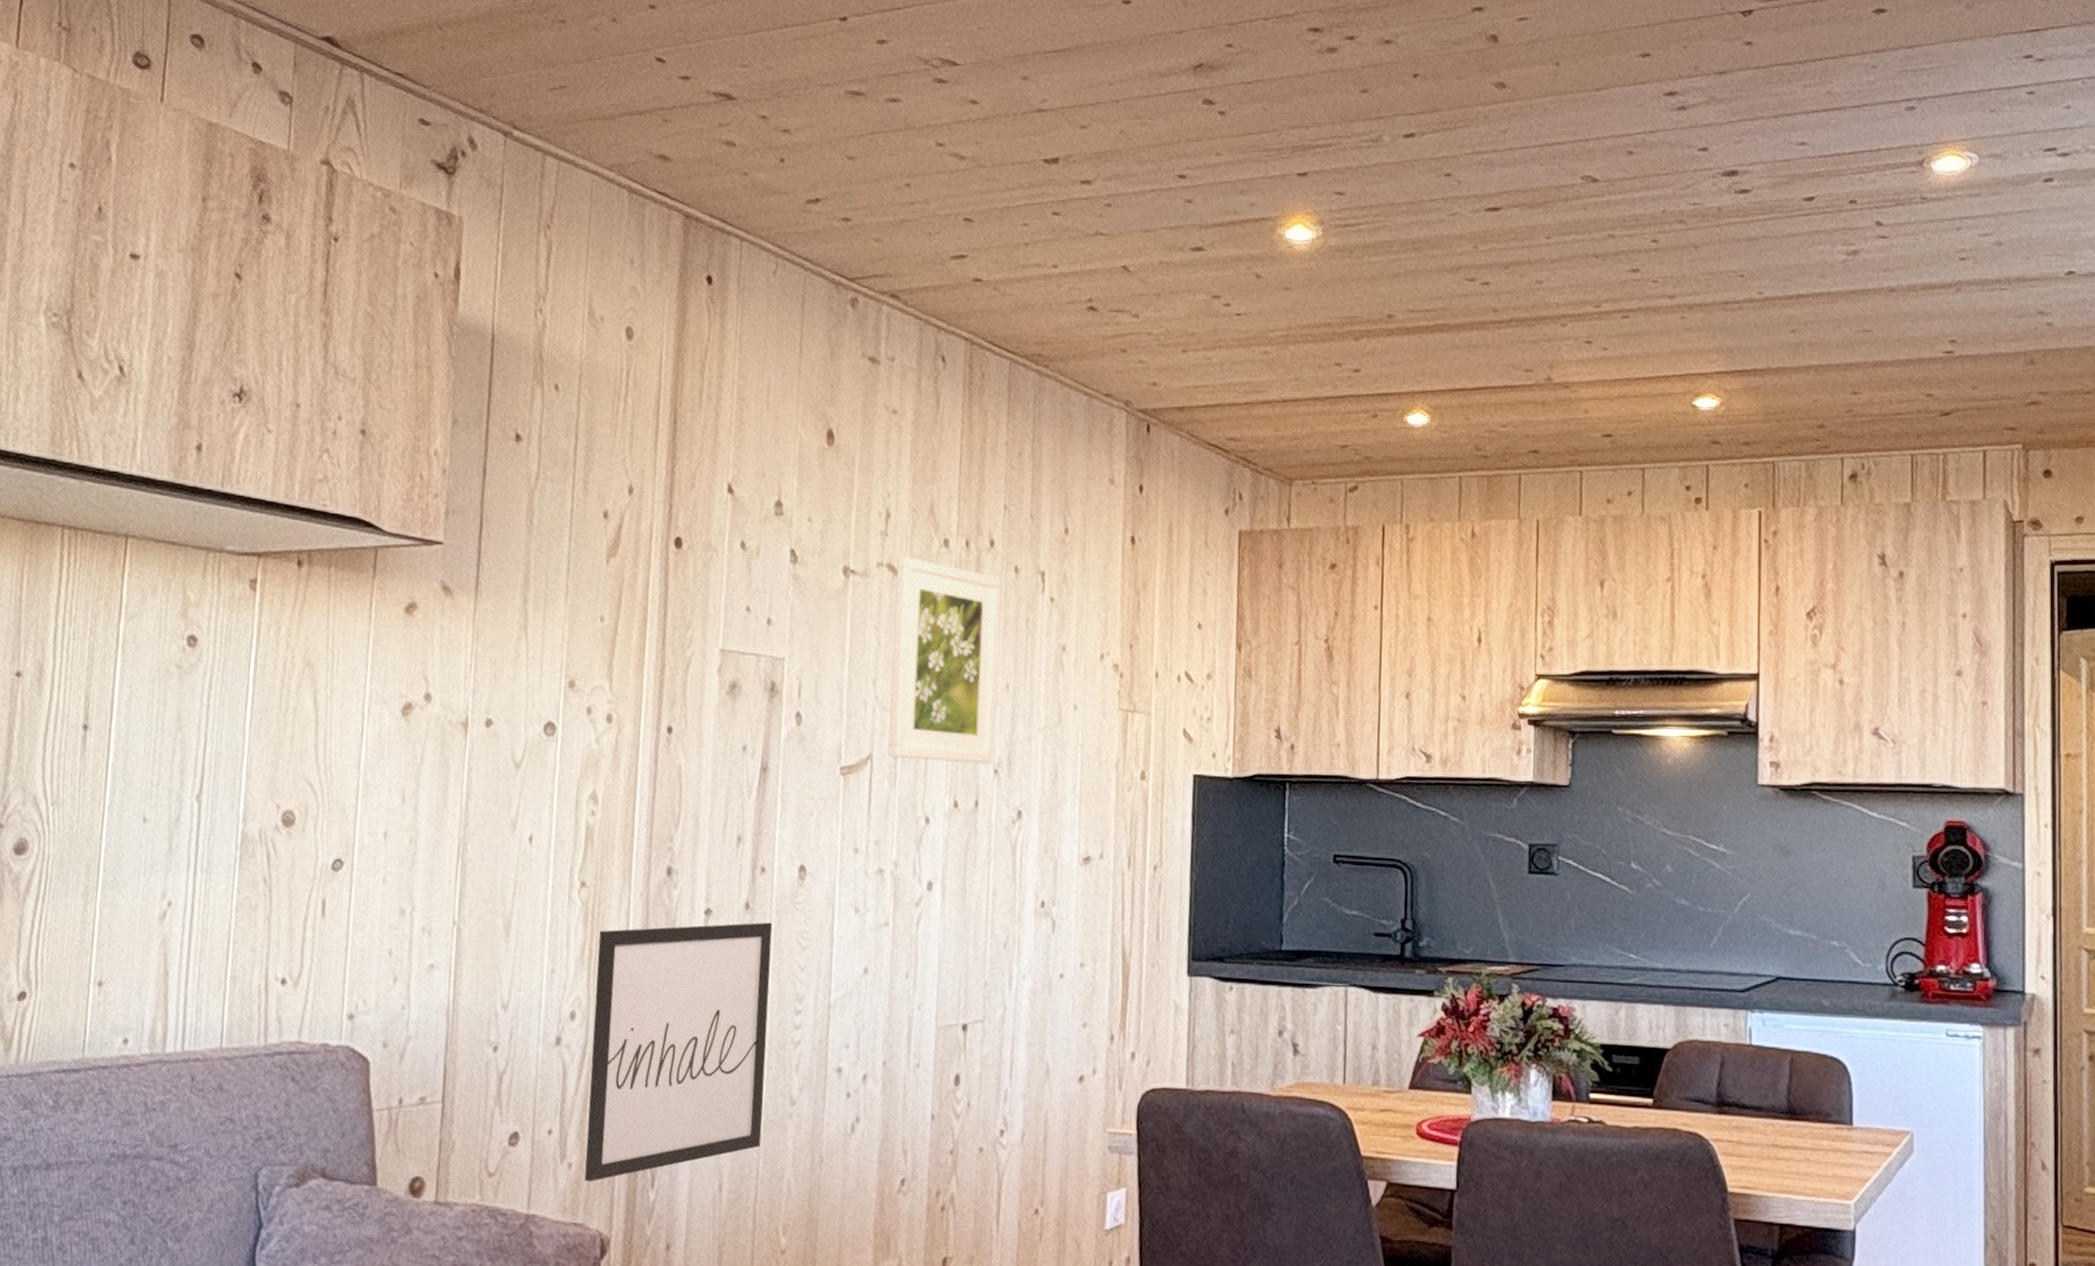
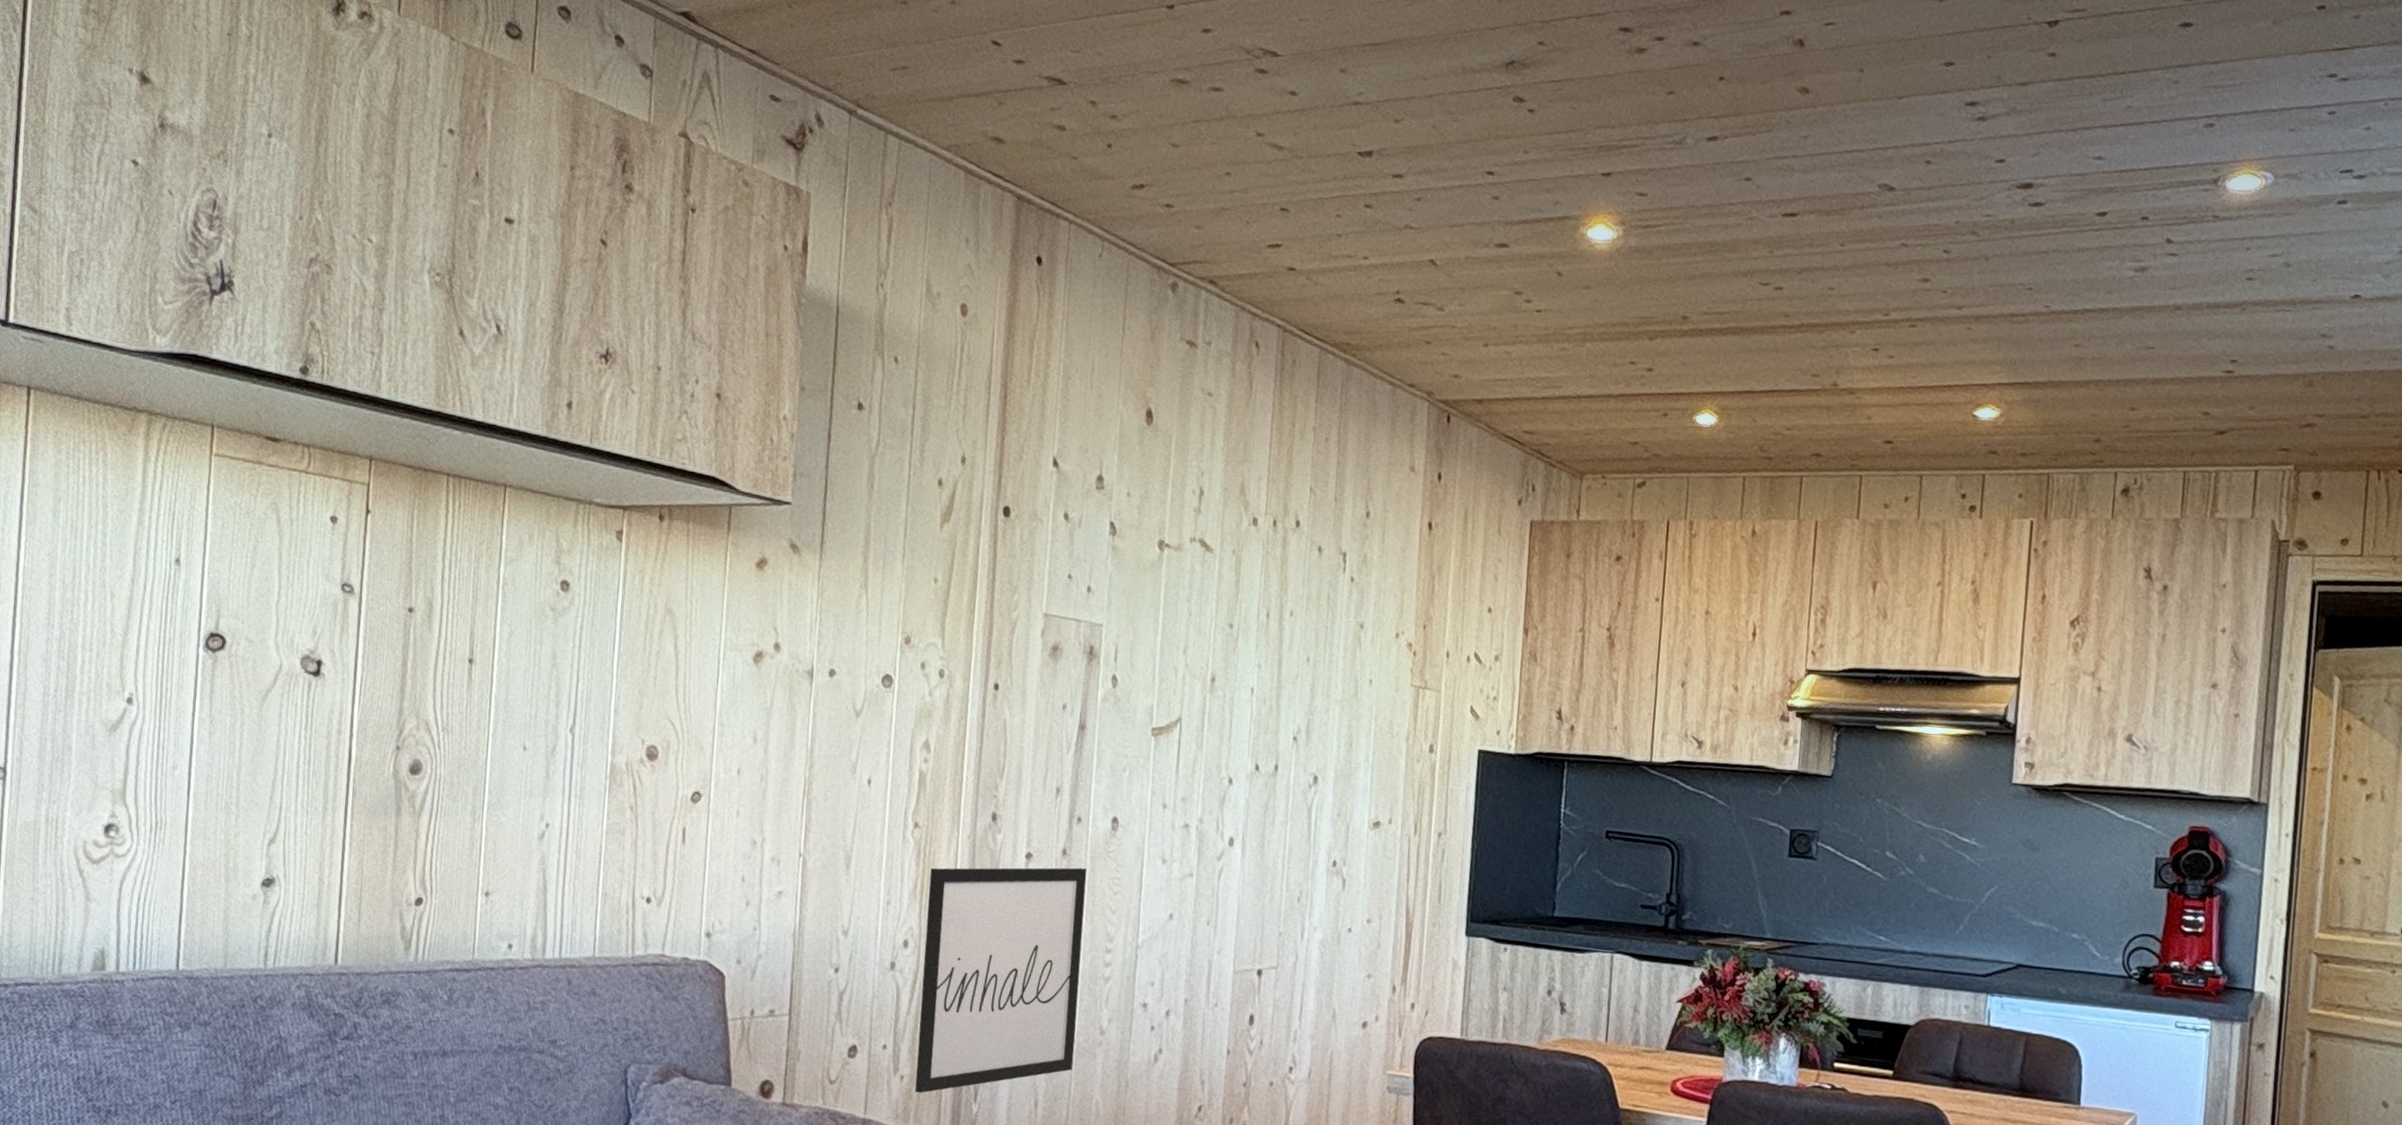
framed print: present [887,555,1002,764] -> none [1195,532,1306,732]

